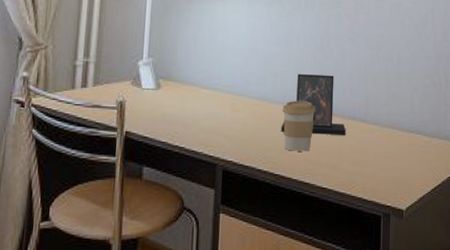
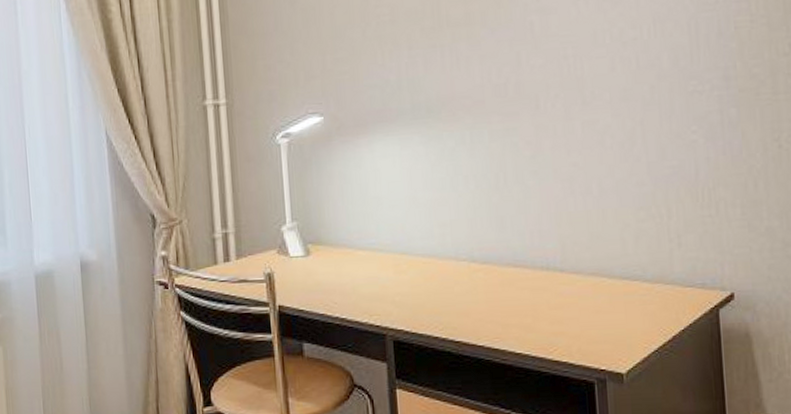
photo frame: present [281,74,346,135] -> none [457,219,539,293]
coffee cup: present [283,100,316,151] -> none [457,252,498,313]

